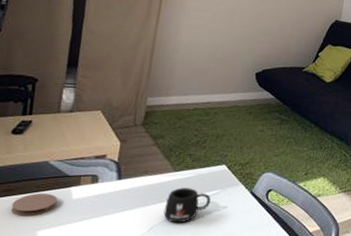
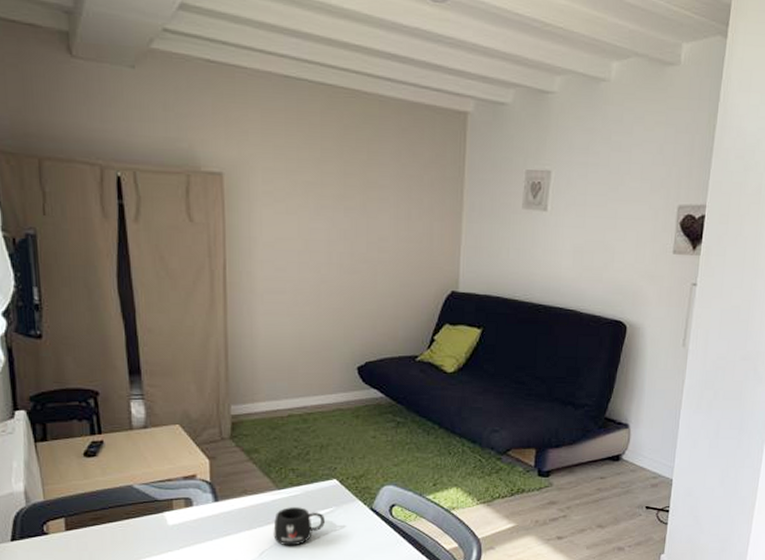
coaster: present [10,193,58,217] -> none [103,520,152,546]

